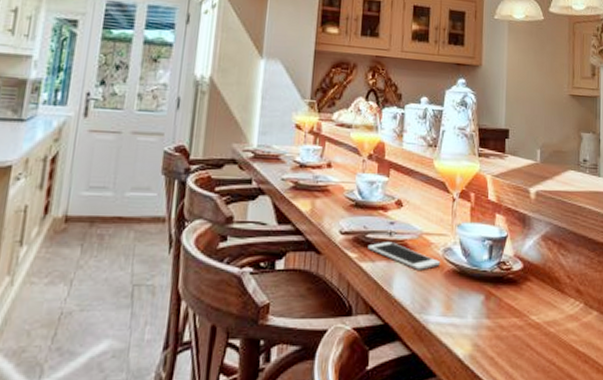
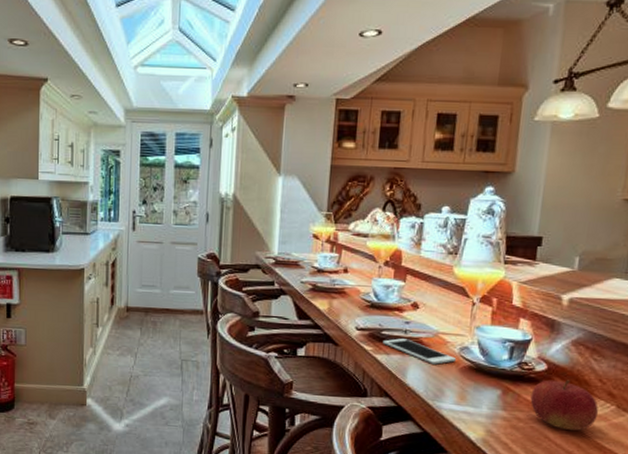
fruit: none [511,278,570,335] -> present [530,380,599,431]

